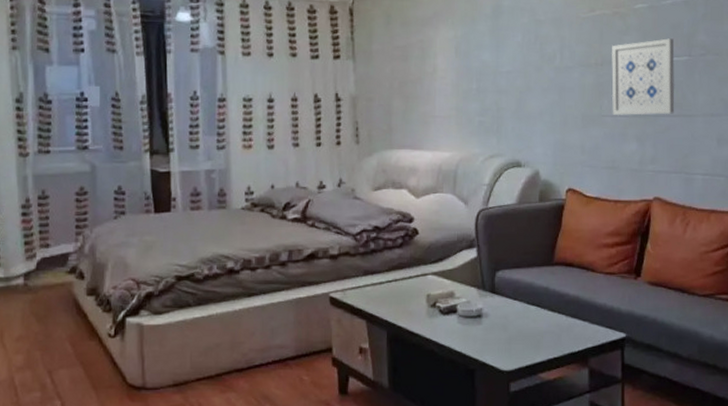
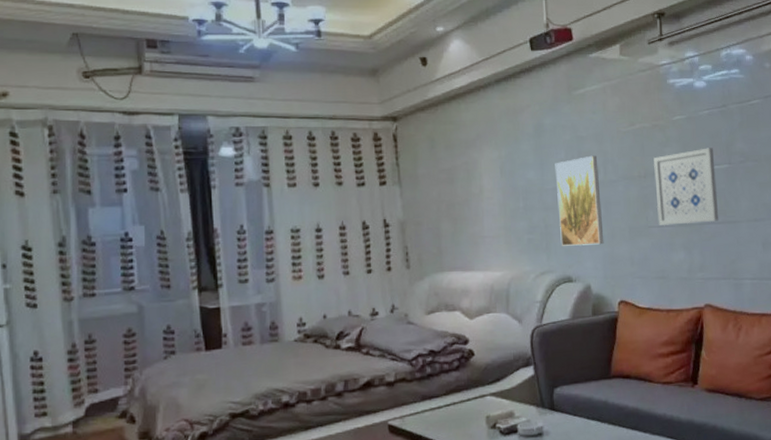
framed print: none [510,40,556,131] -> present [555,155,604,246]

